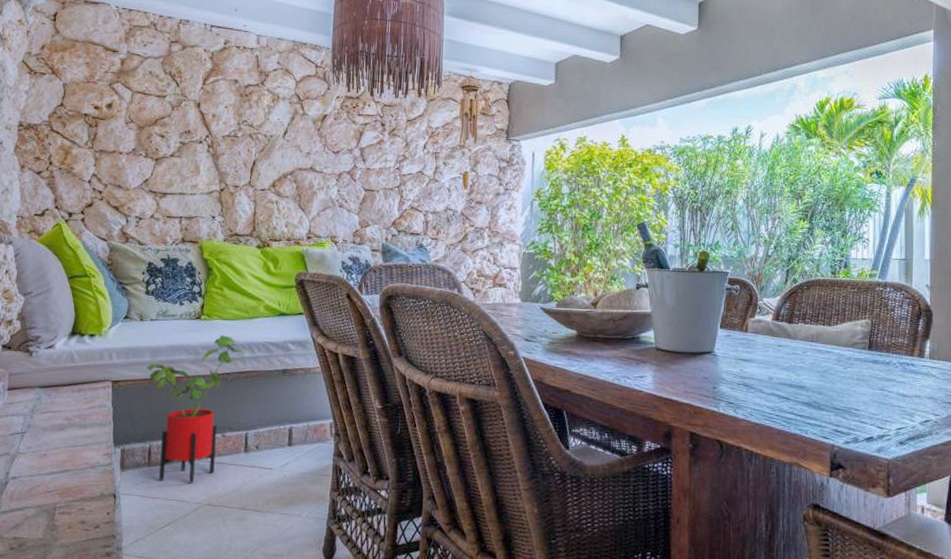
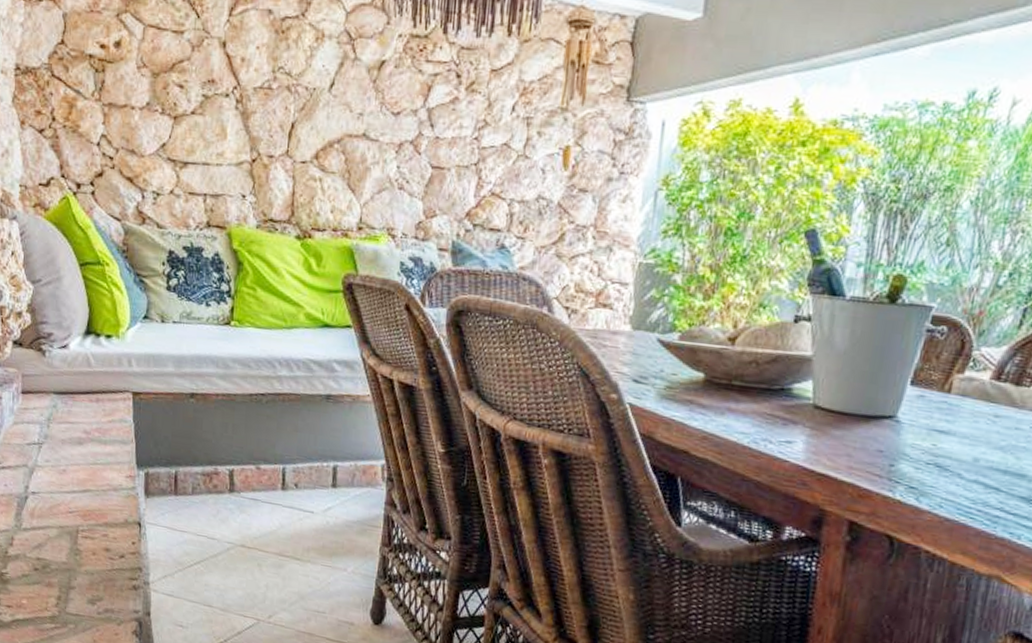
house plant: present [147,335,244,484] -> none [170,347,281,520]

